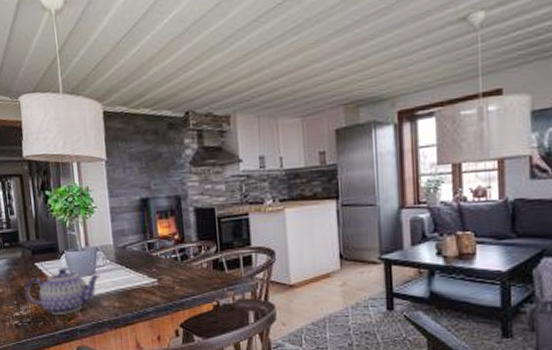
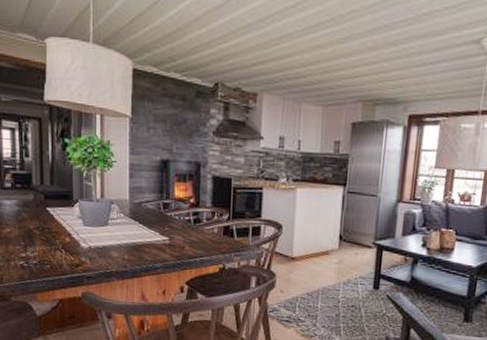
teapot: present [25,267,102,315] -> none [34,215,114,261]

